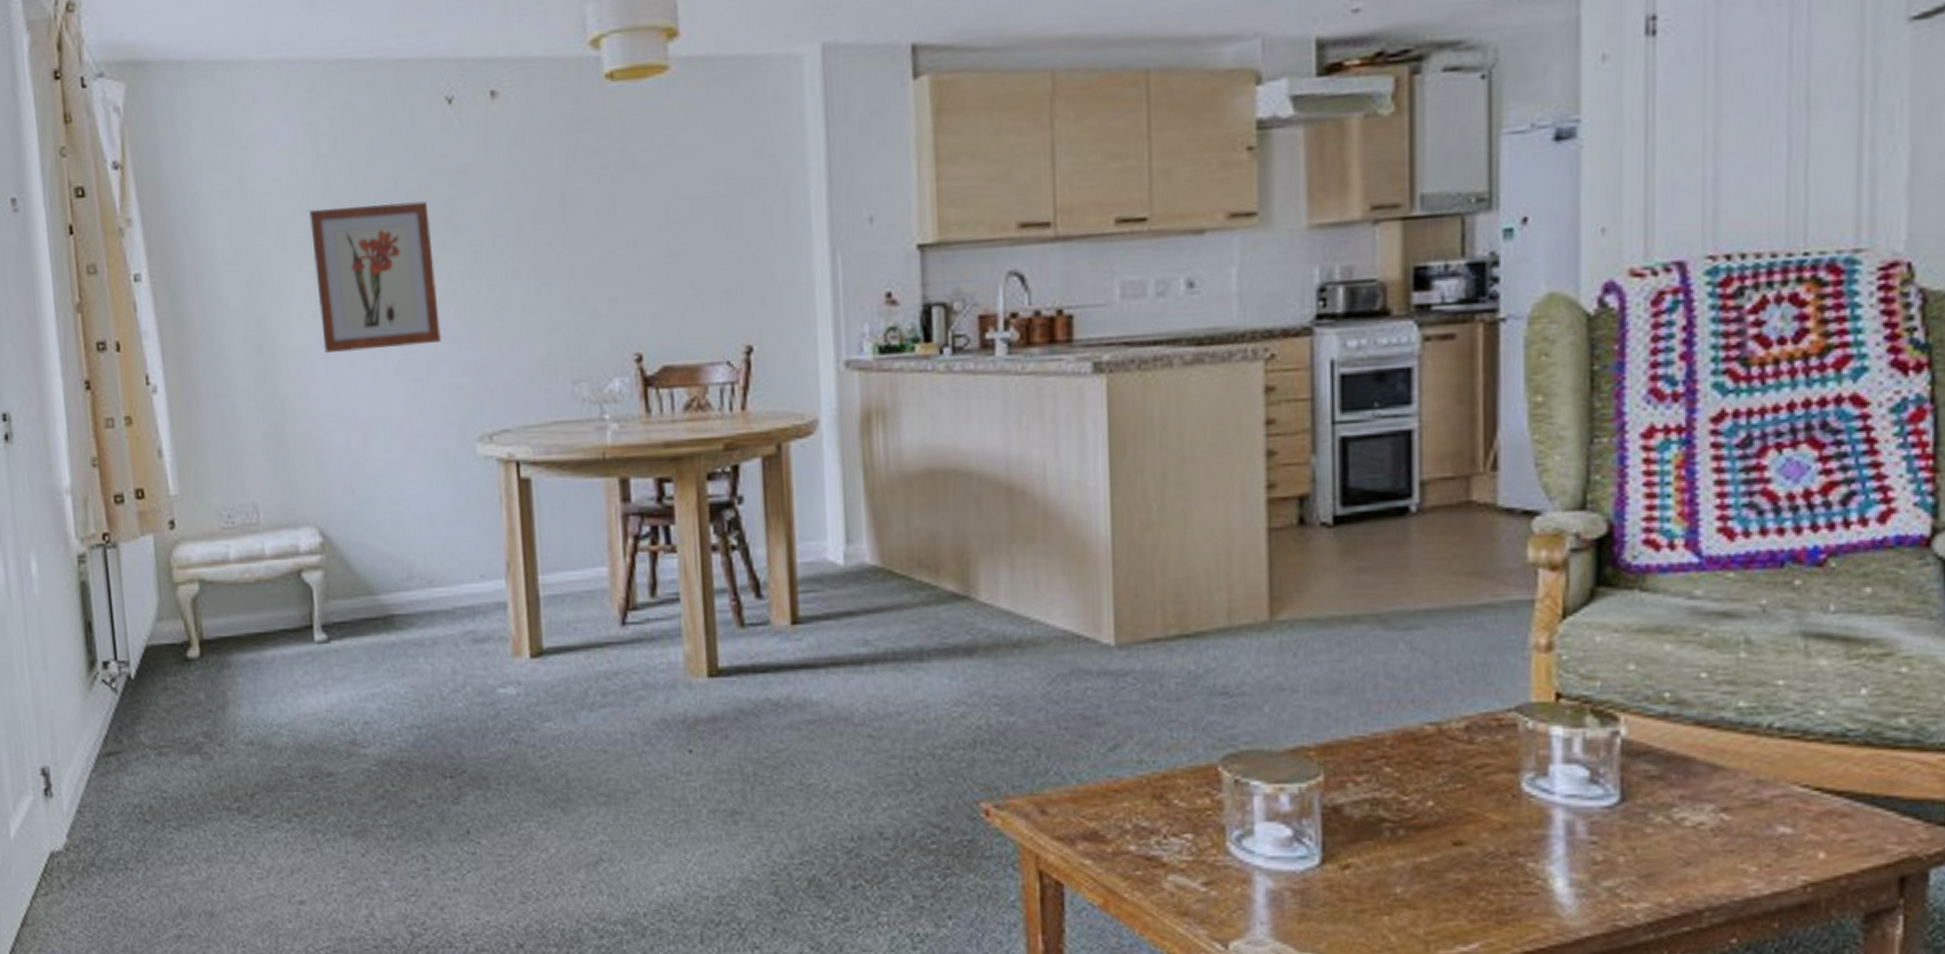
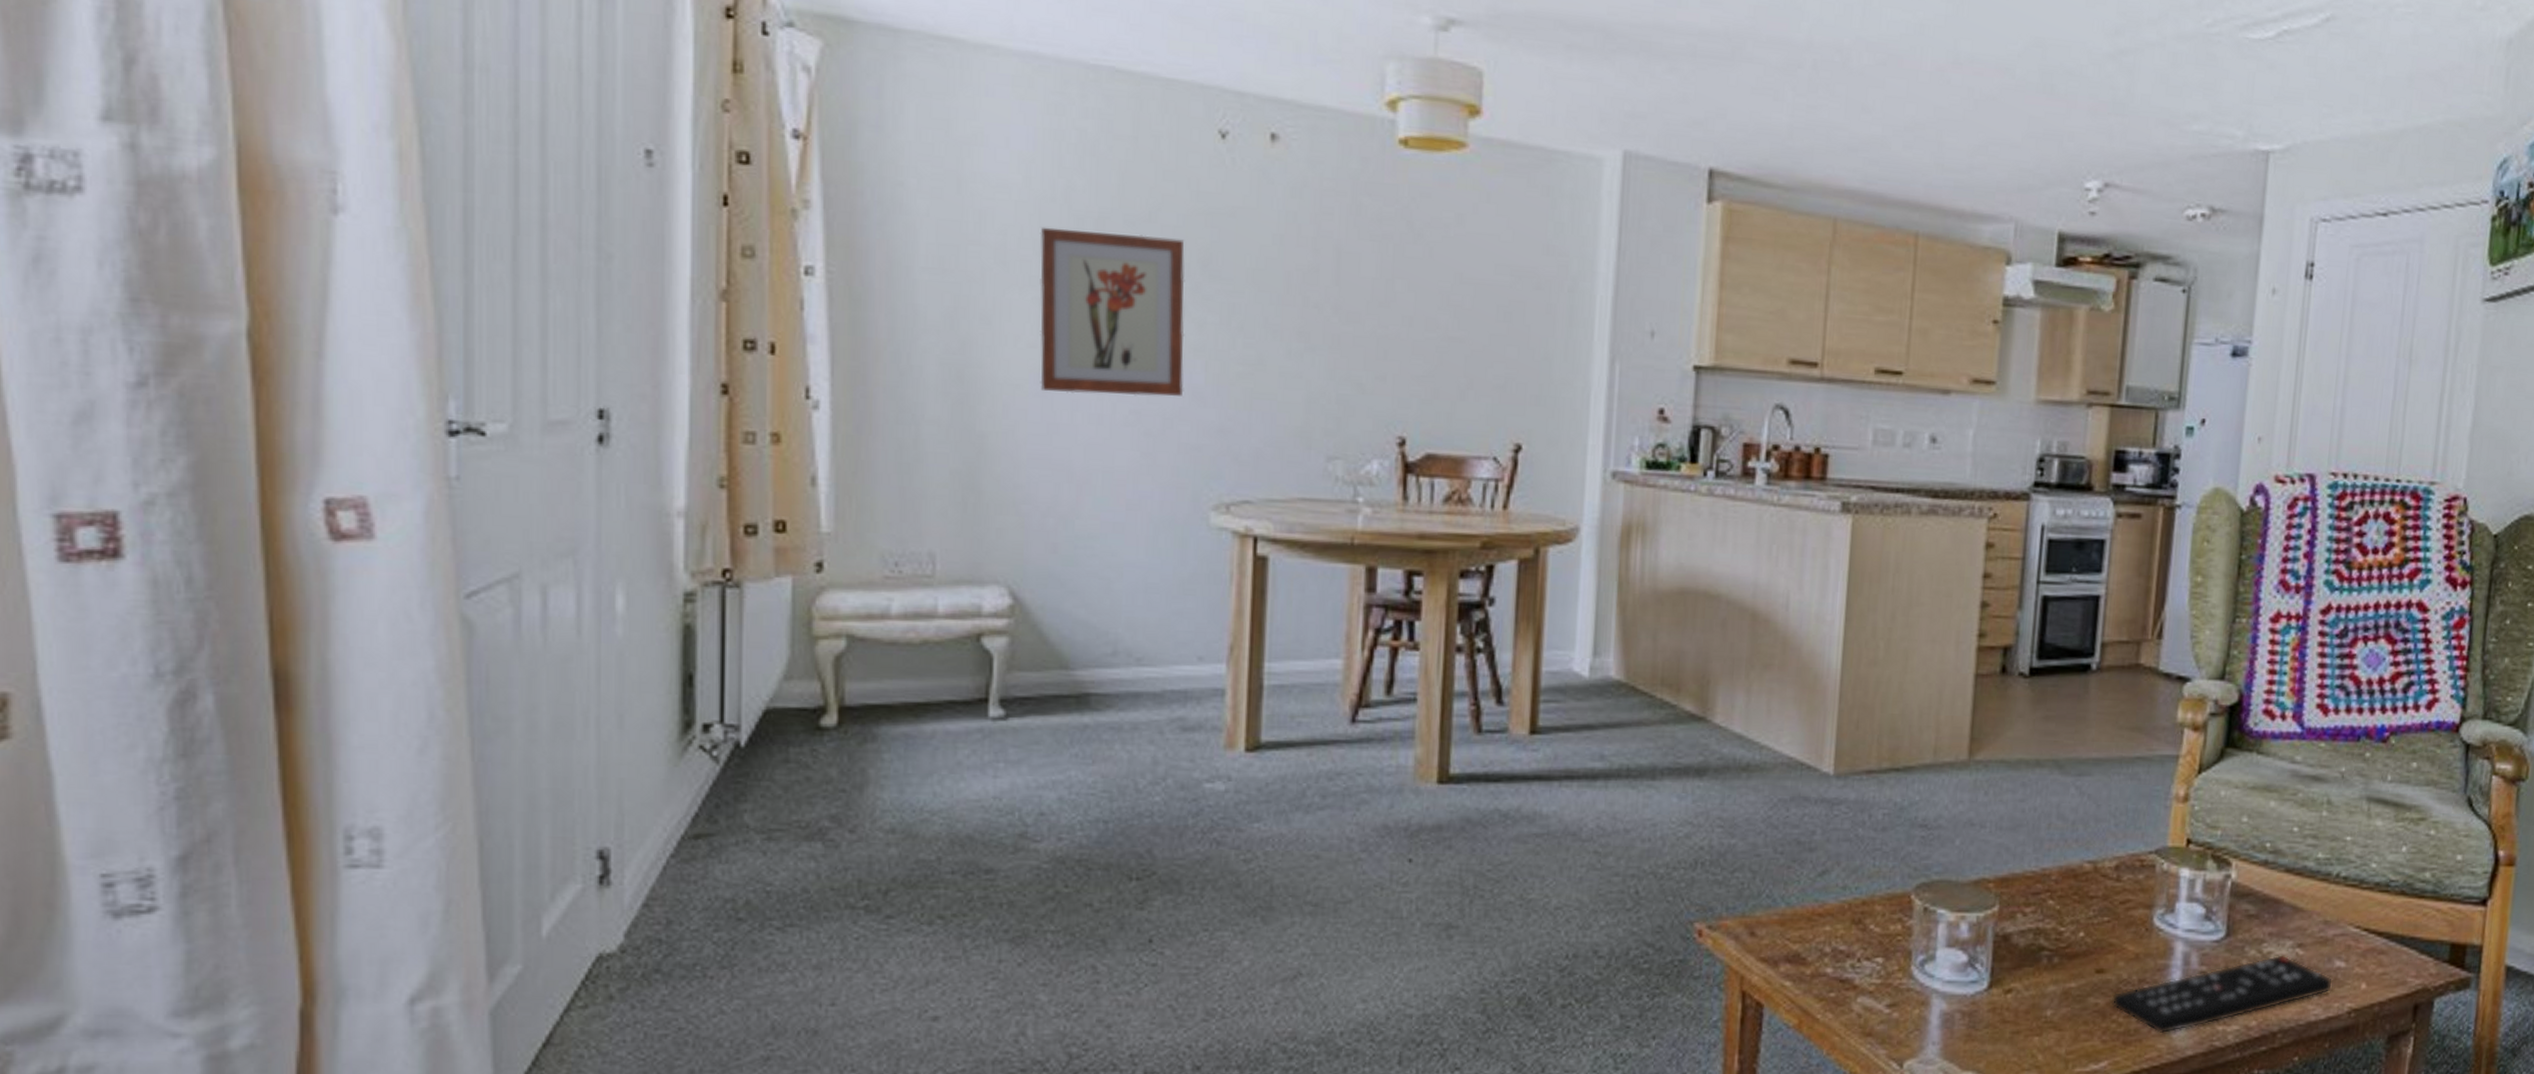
remote control: none [1477,821,1777,913] -> present [2111,955,2333,1034]

